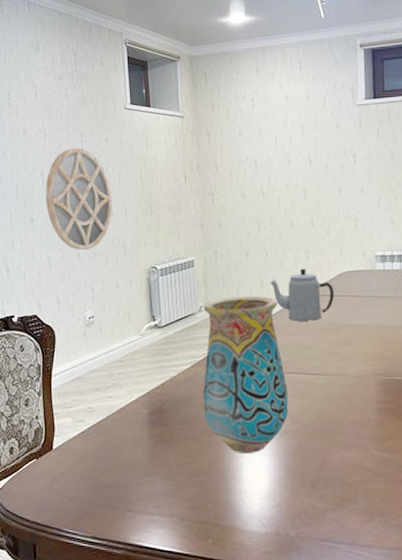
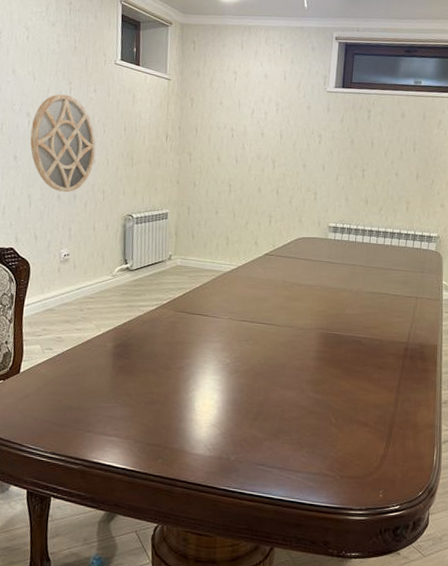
vase: present [203,295,289,453] -> none [164,249,242,388]
teapot: present [270,268,334,321] -> none [235,230,290,278]

